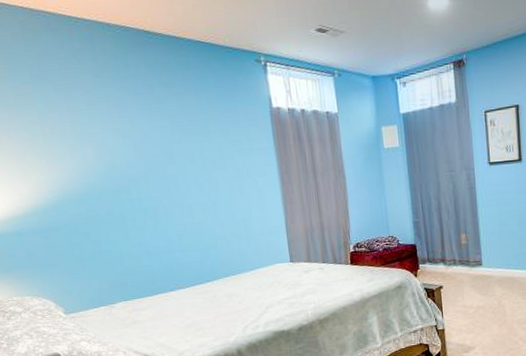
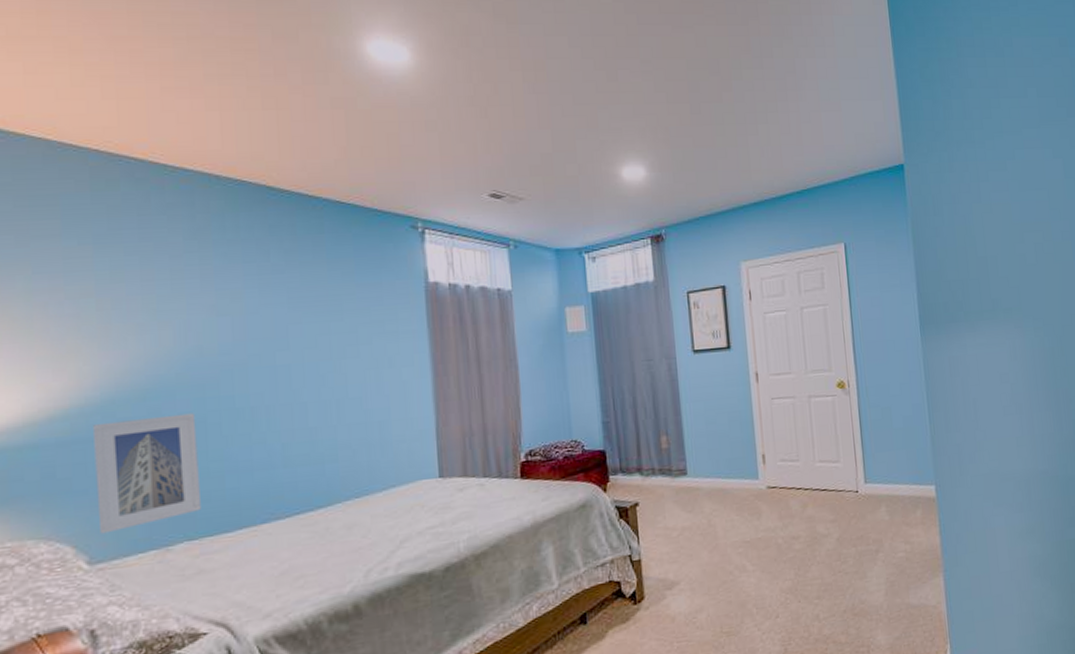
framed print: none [53,211,130,294] -> present [93,413,201,534]

